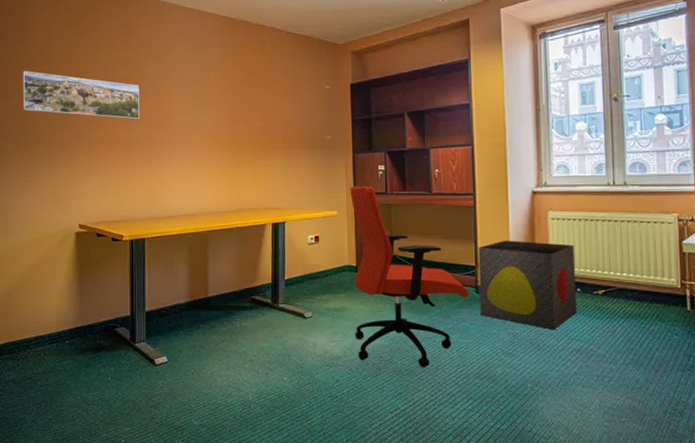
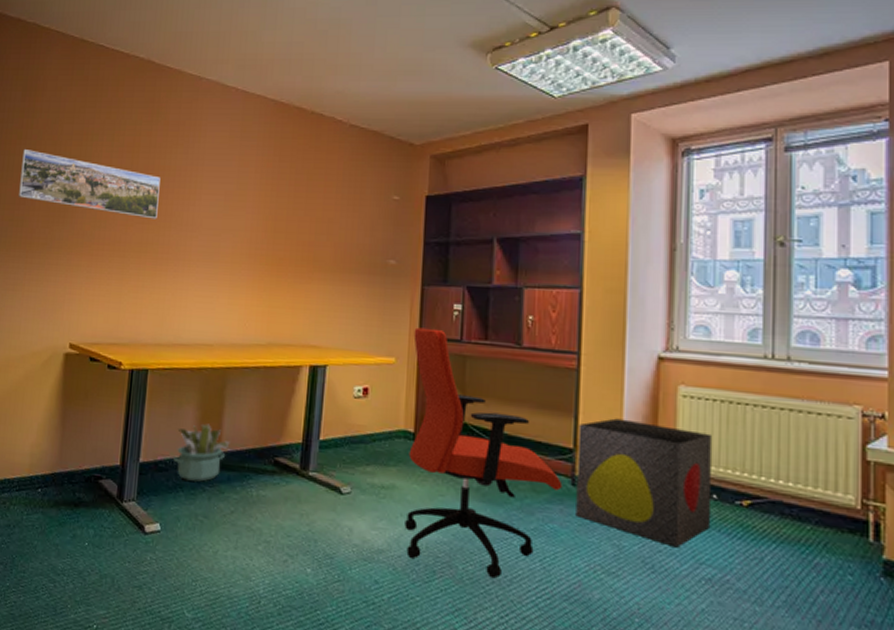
decorative plant: none [172,276,215,321] -> present [173,424,230,482]

